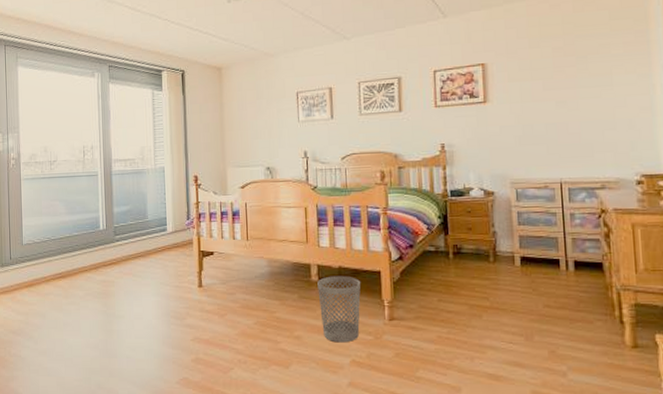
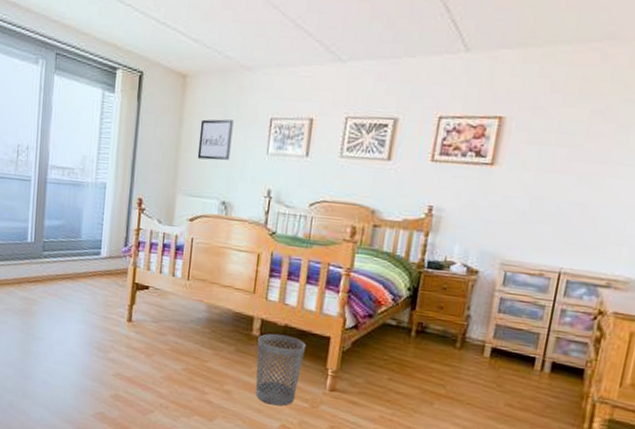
wall art: none [238,98,268,134] -> present [197,119,234,161]

